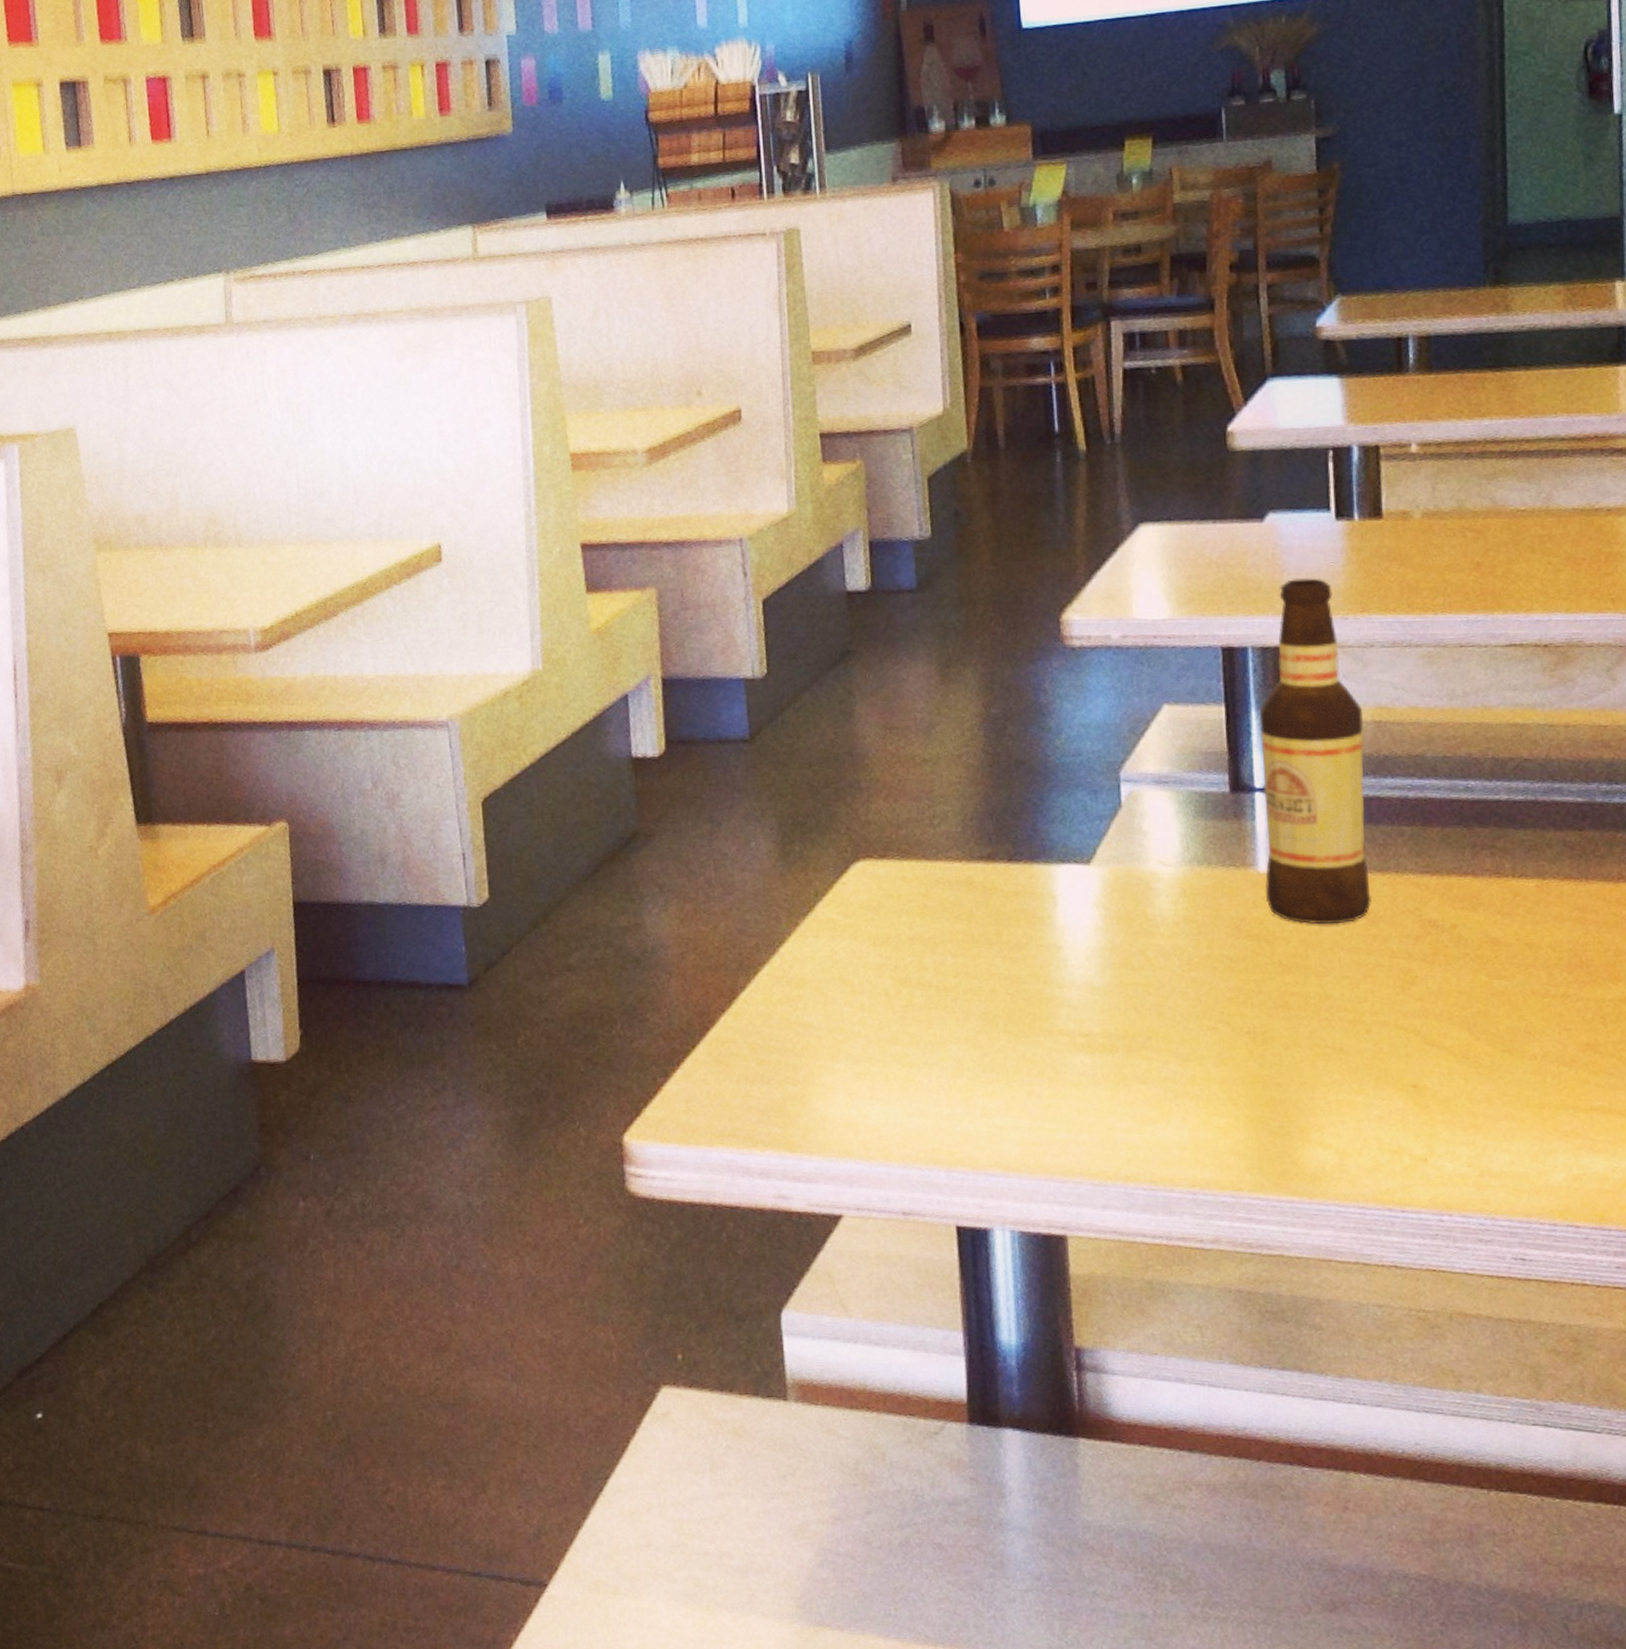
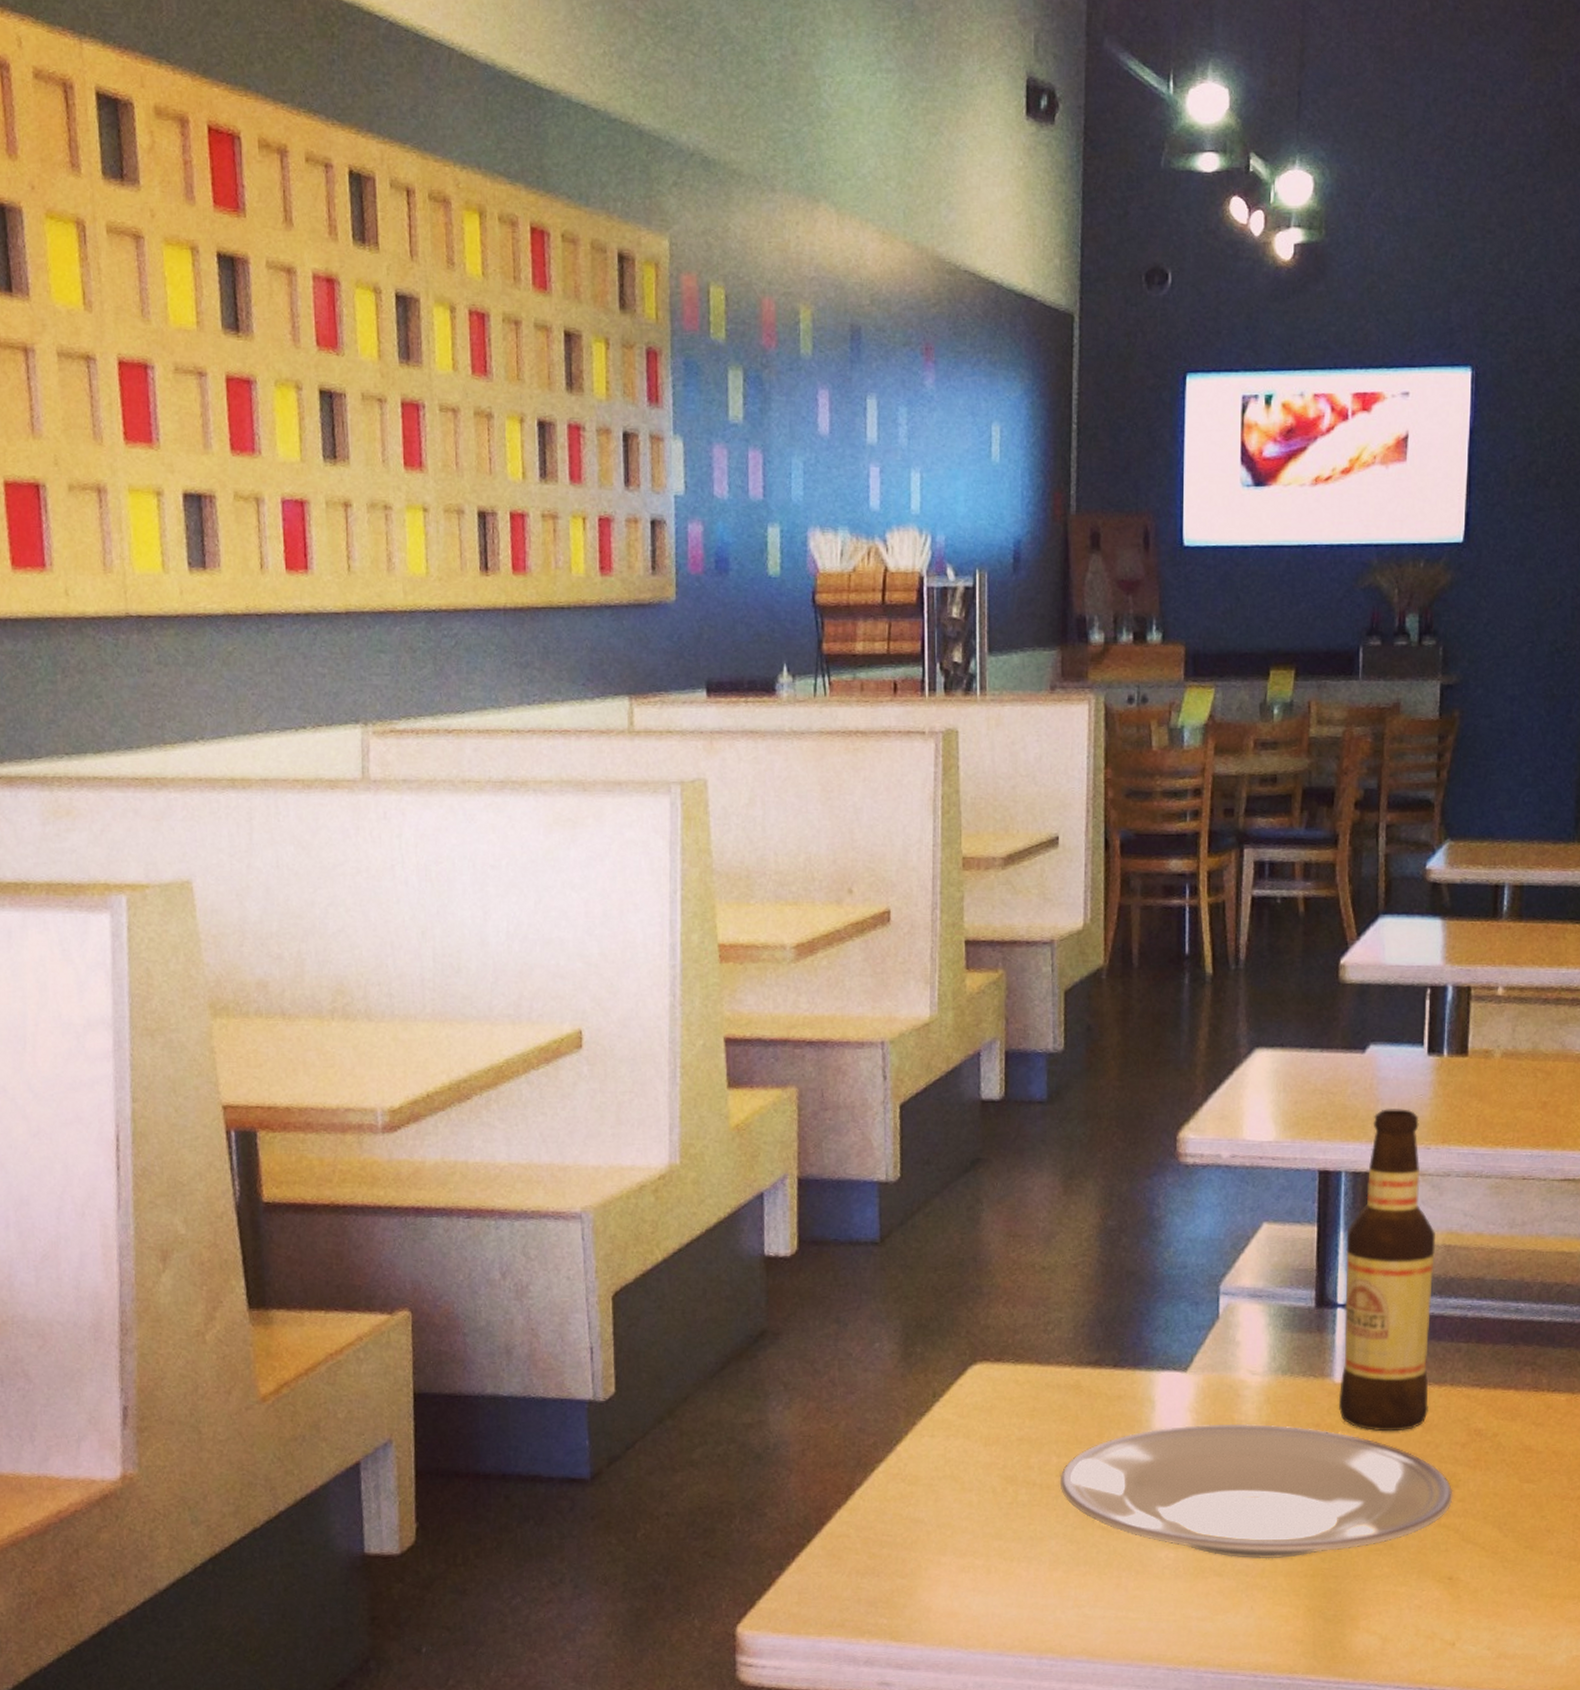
plate: none [957,918,1410,1065] -> present [1059,1423,1453,1559]

